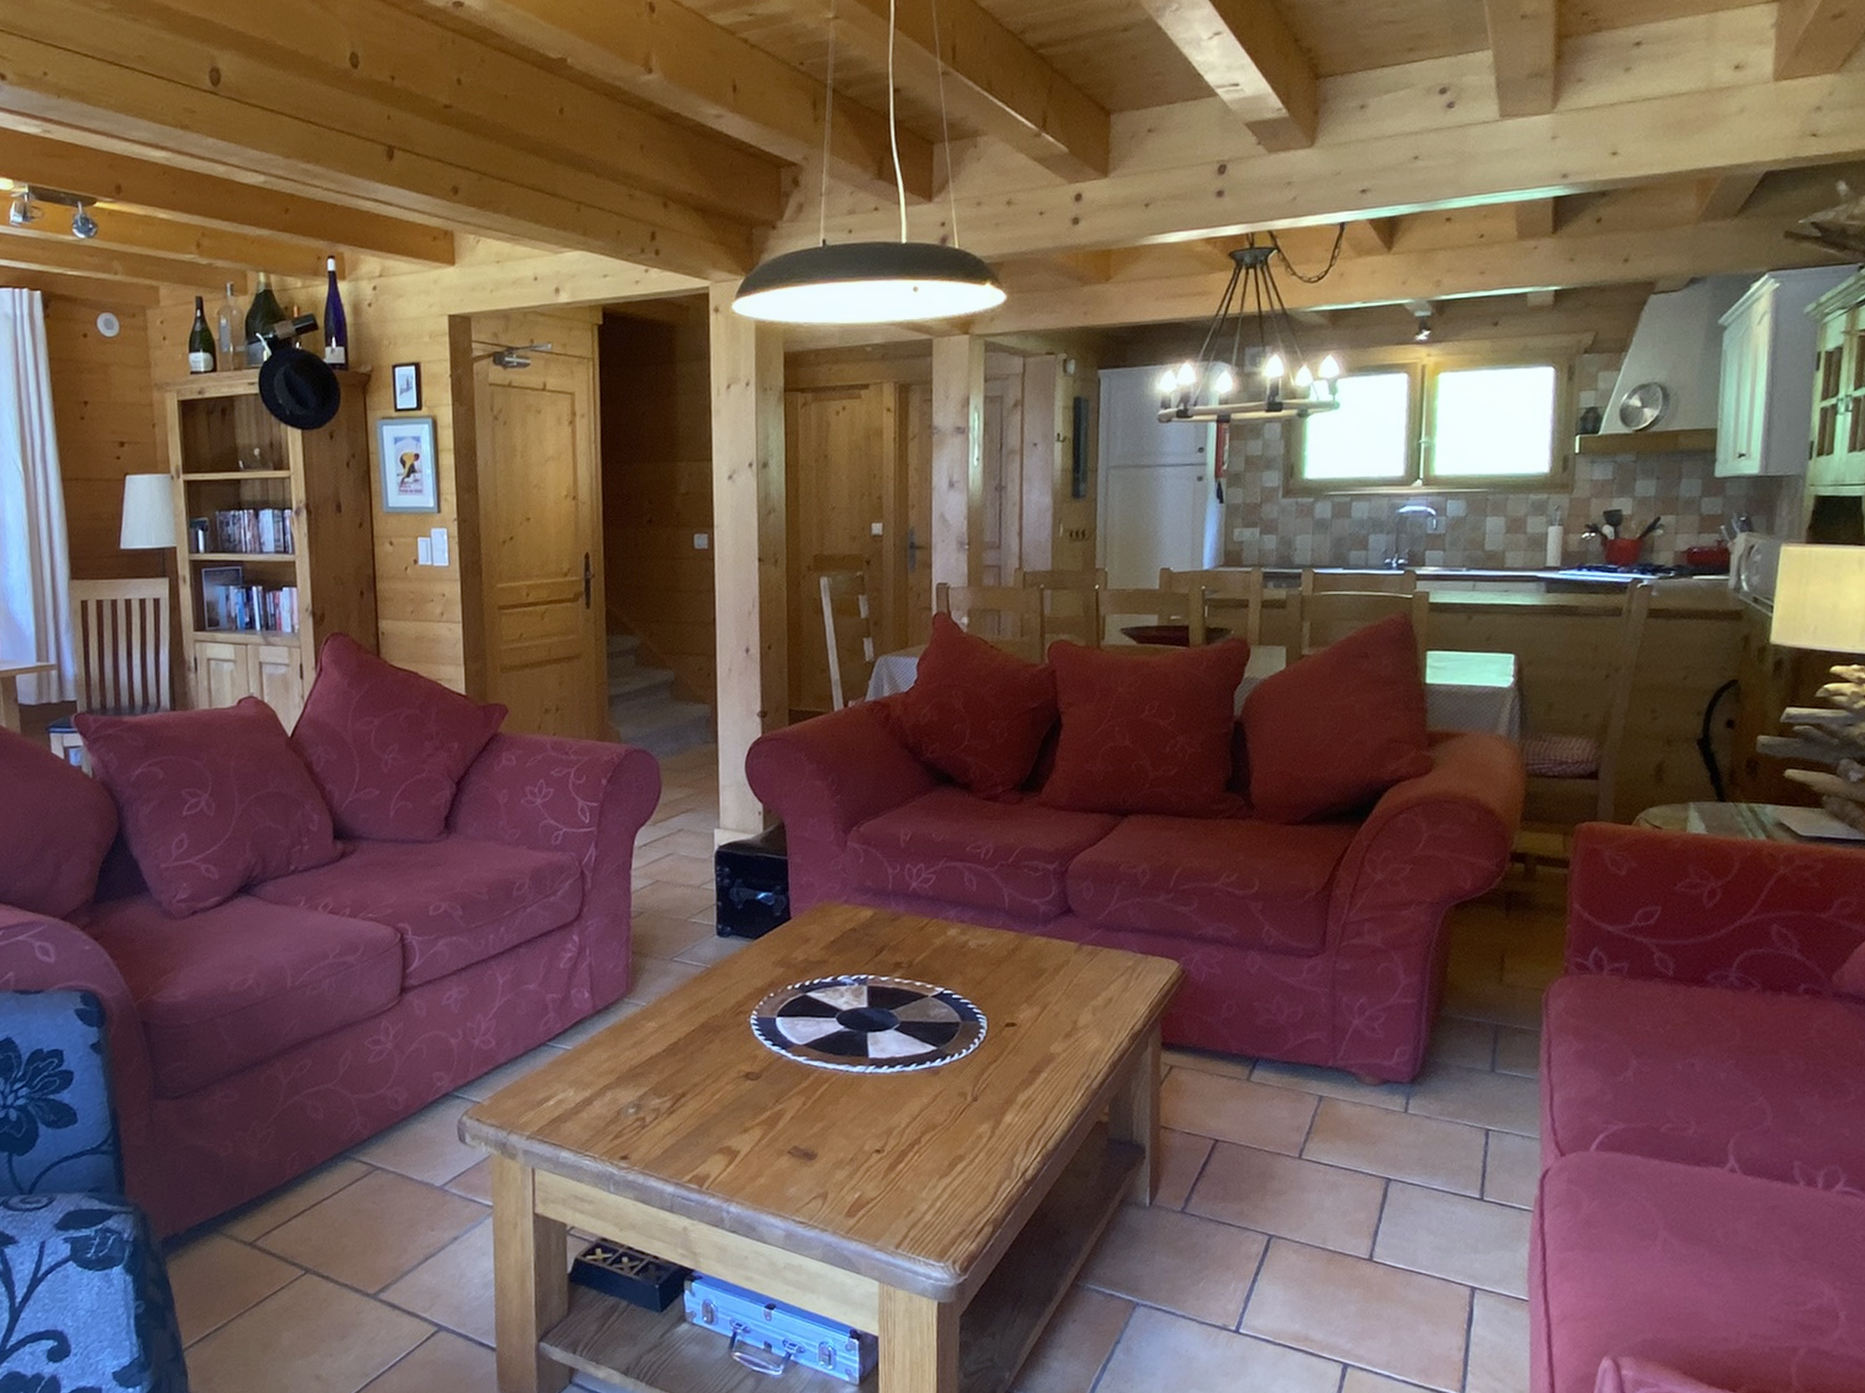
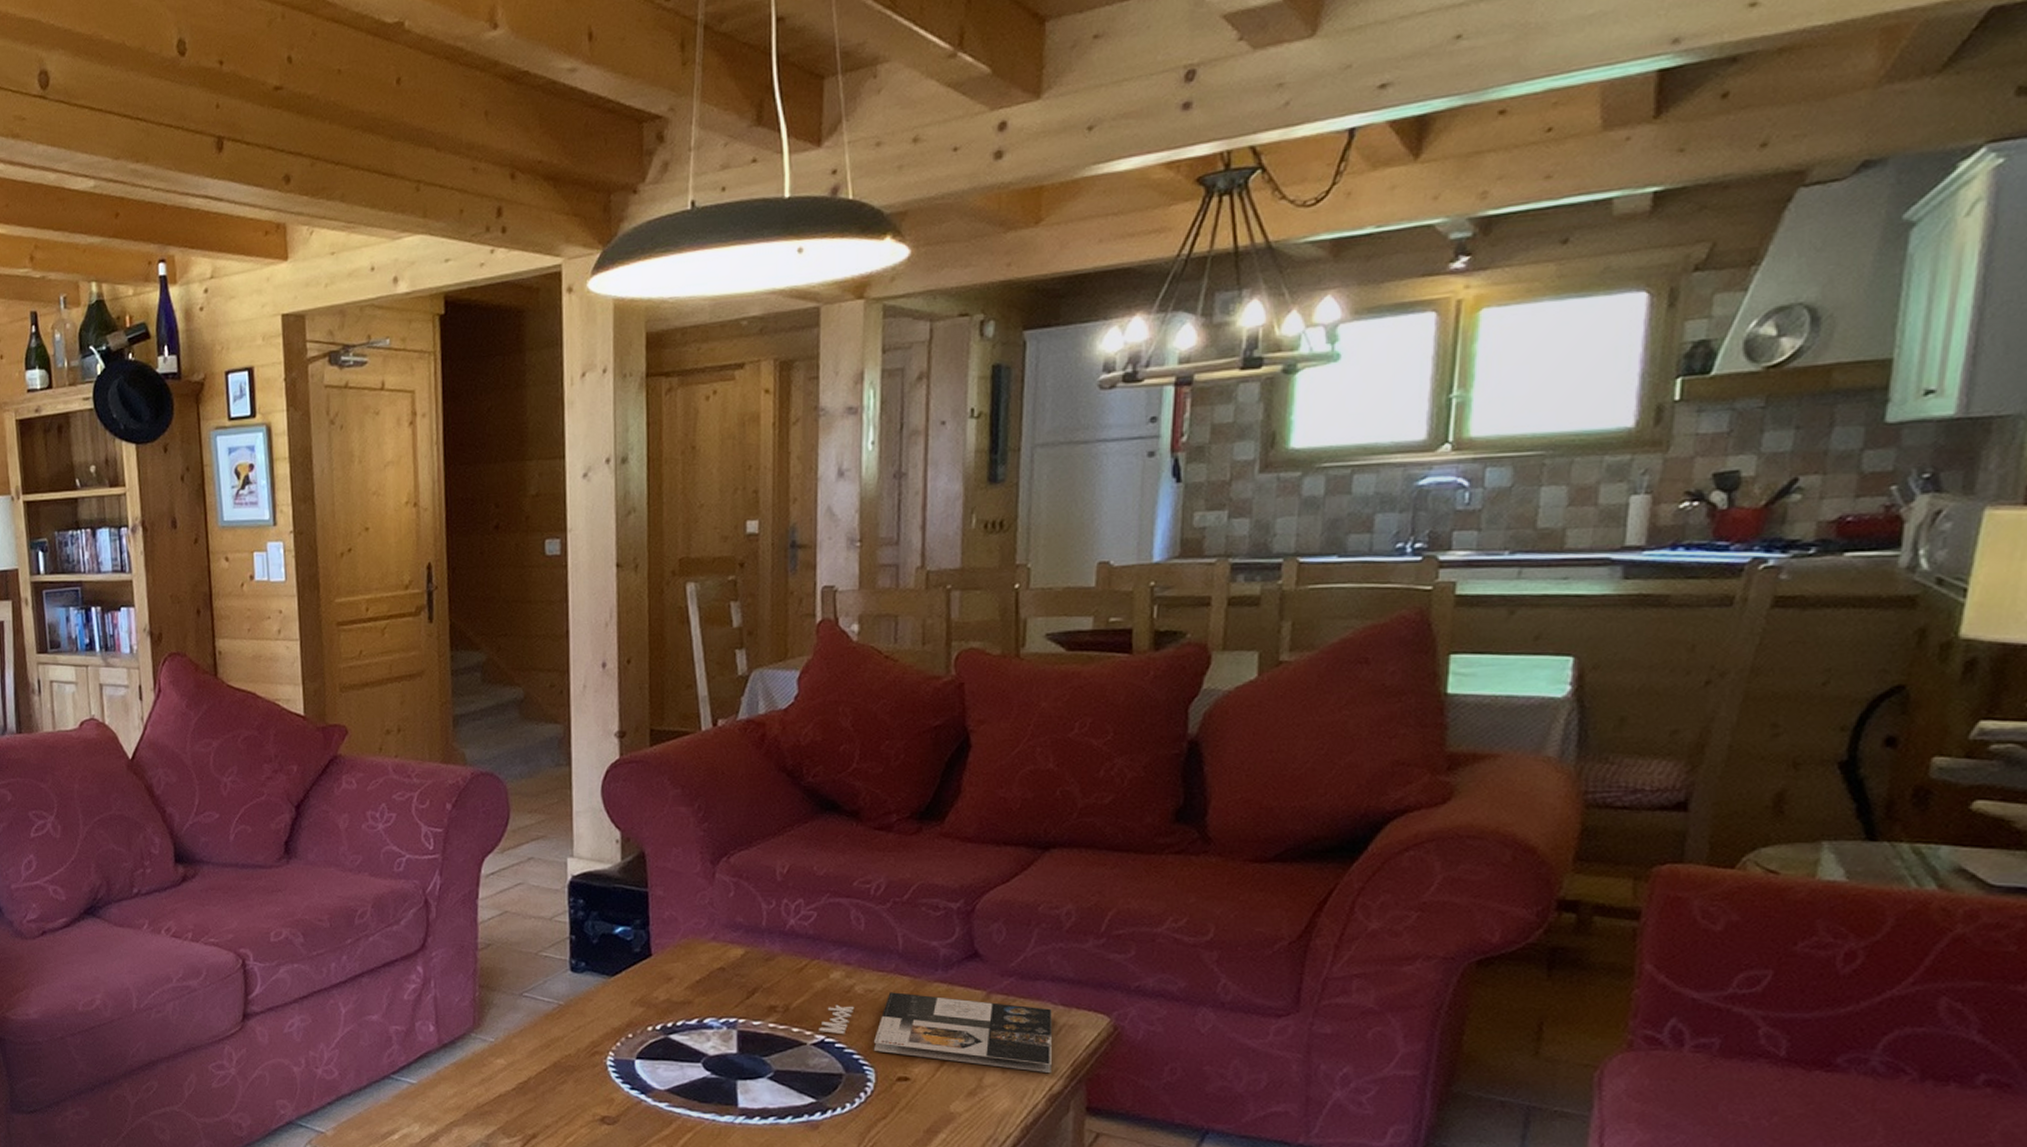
magazine: none [938,946,1133,1014] -> present [819,992,1052,1073]

